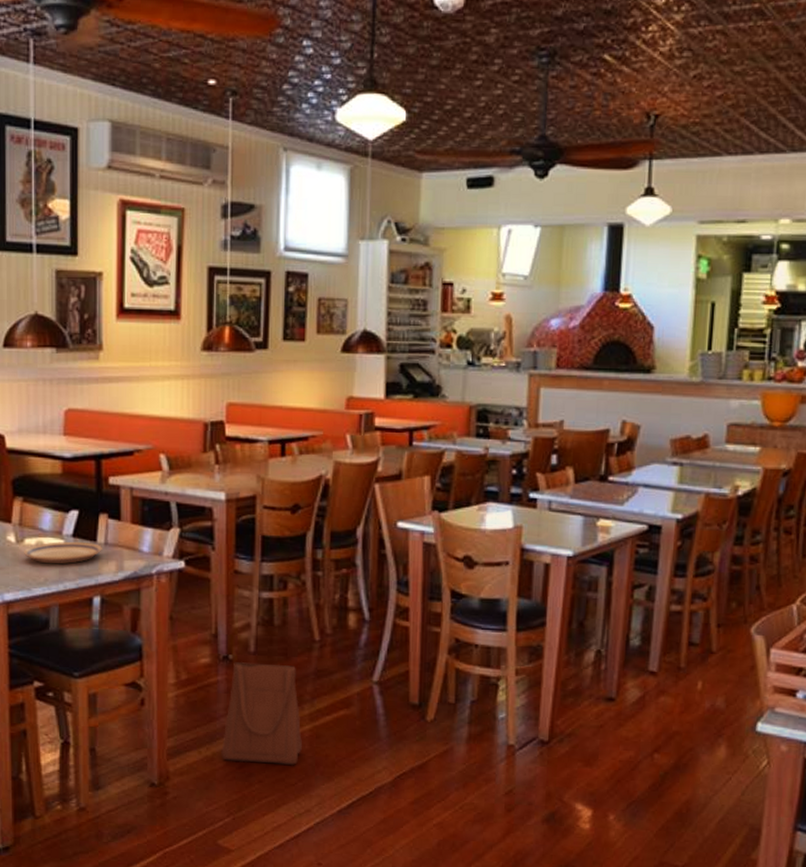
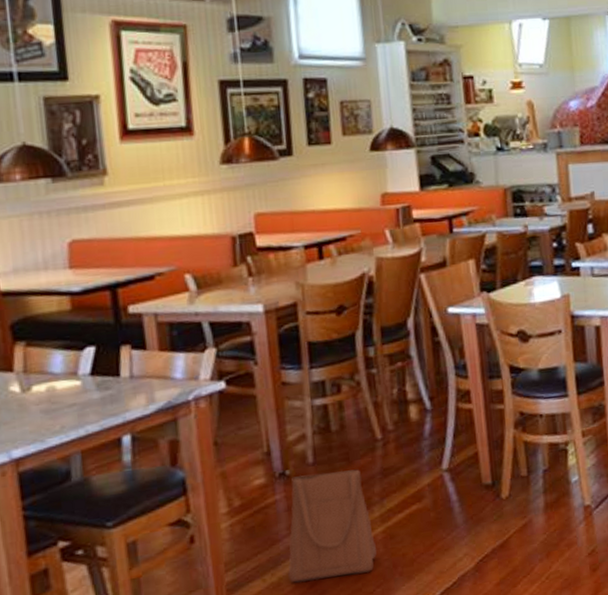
plate: present [24,541,102,564] -> none [32,378,128,410]

